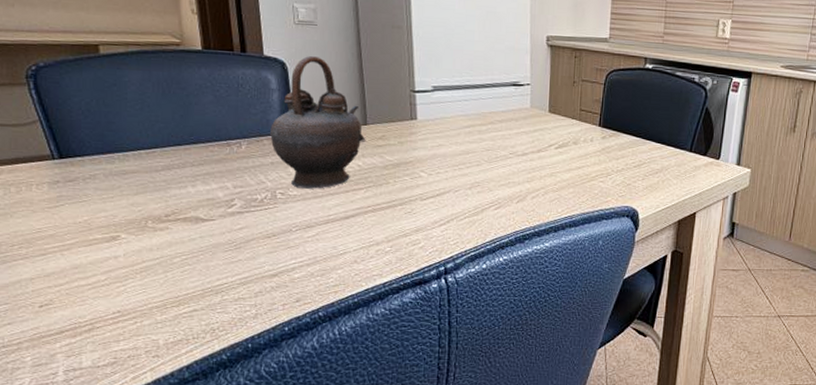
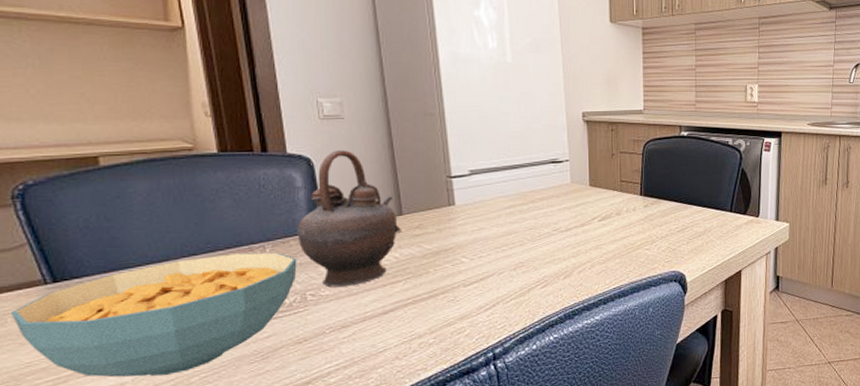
cereal bowl: none [25,147,269,254] -> present [11,252,297,378]

